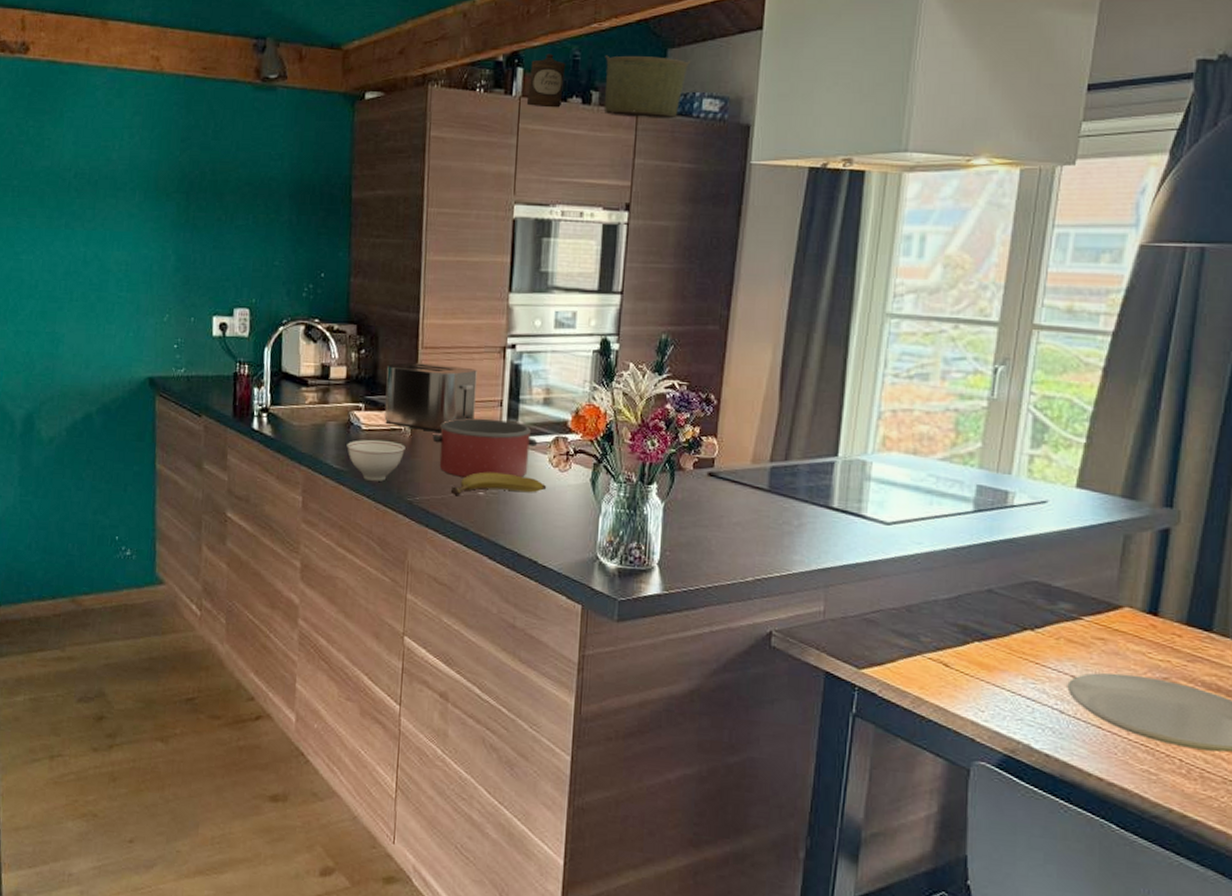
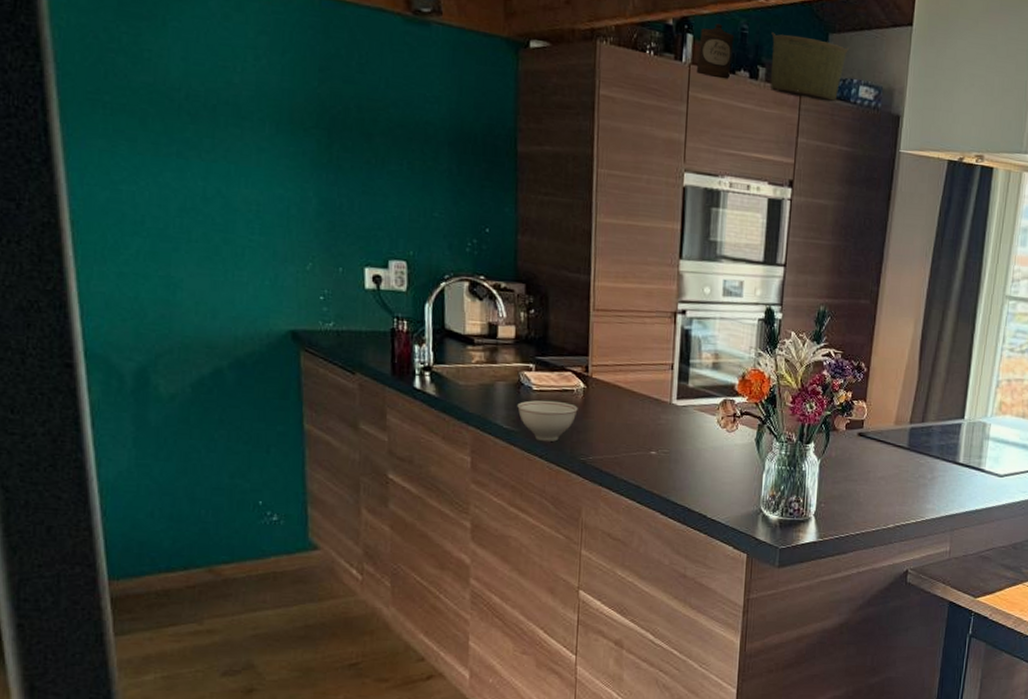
toaster: present [384,362,477,434] -> none [556,324,649,395]
cooking pot: present [432,418,537,477] -> none [605,380,706,438]
fruit: present [450,471,547,496] -> none [623,432,716,456]

